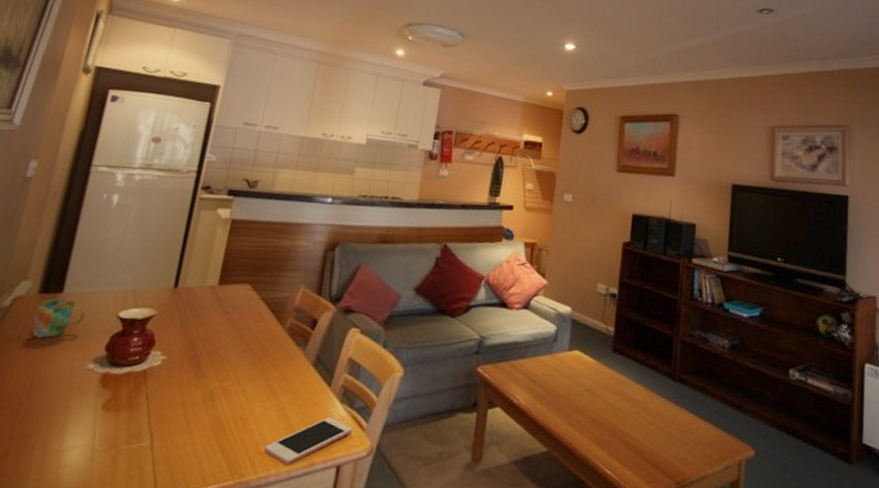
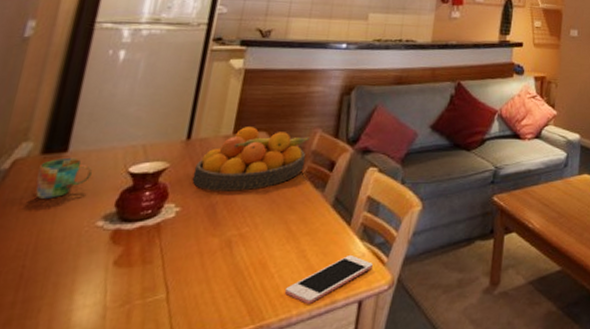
fruit bowl: none [178,278,293,344] -> present [192,127,310,191]

